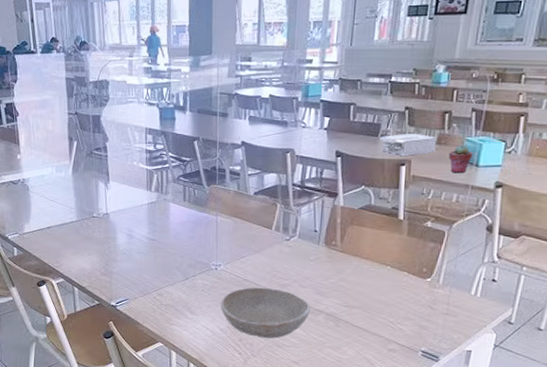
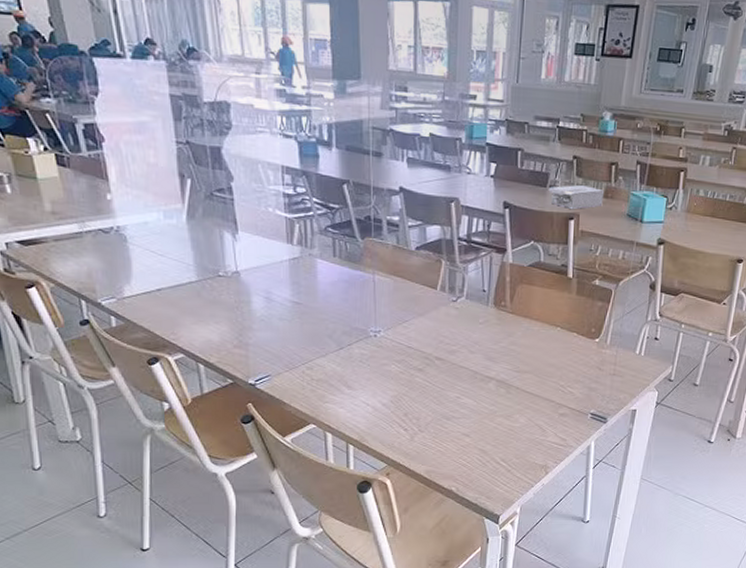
bowl: present [220,287,310,339] -> none [382,355,480,412]
potted succulent: present [448,145,473,174] -> none [615,199,637,229]

